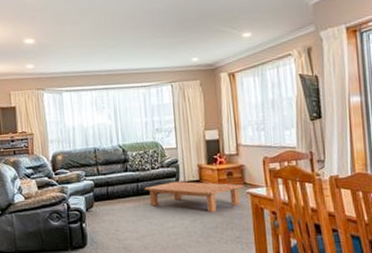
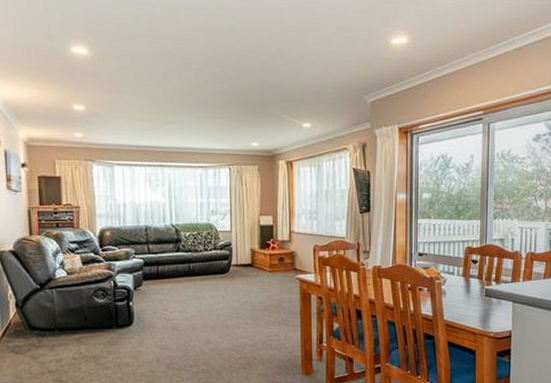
coffee table: present [144,181,244,212] -> none [196,263,294,295]

